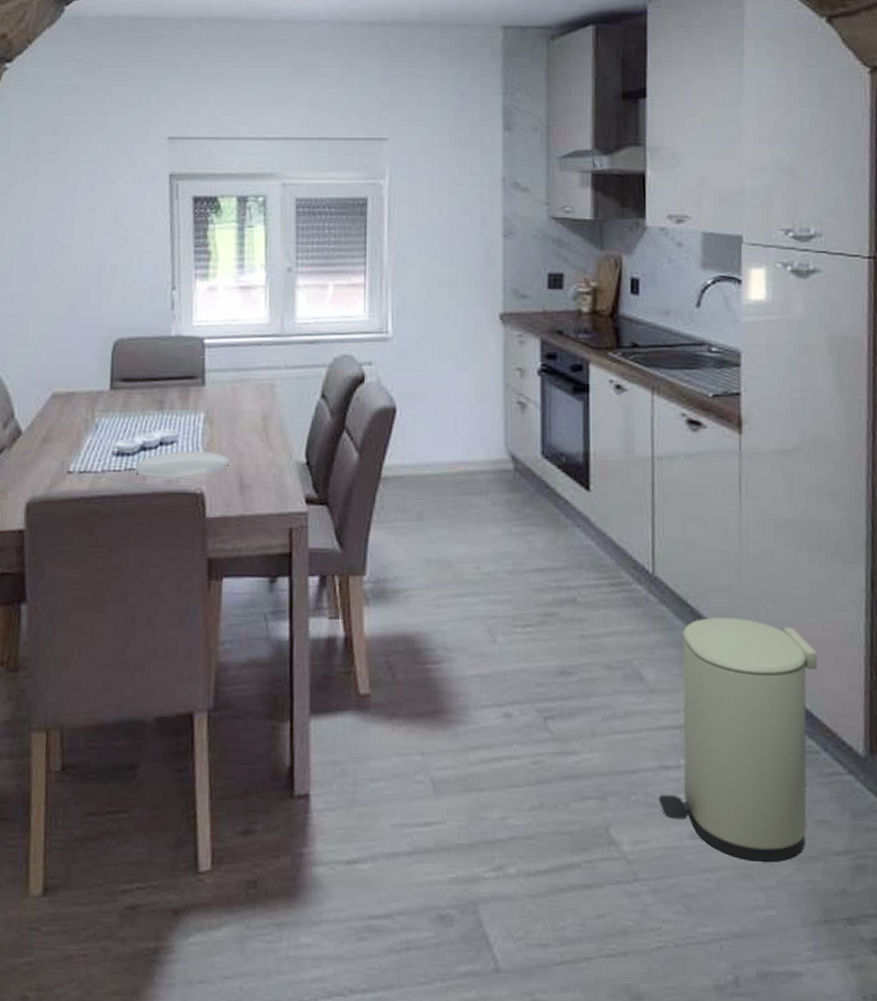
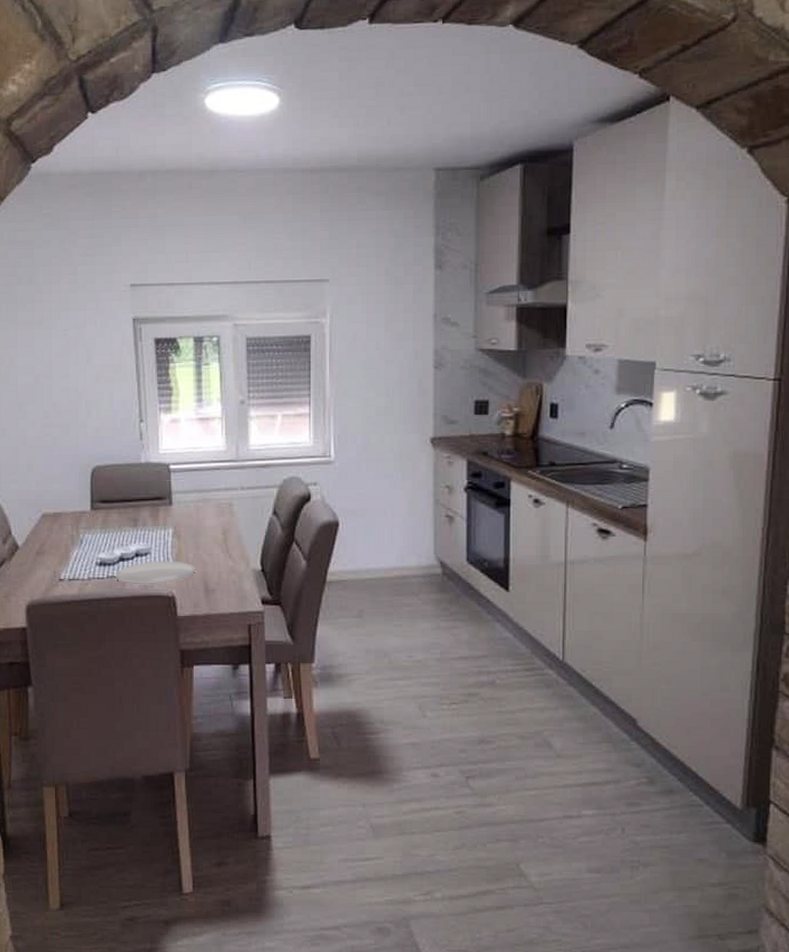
pedal bin: present [658,618,818,862] -> none [561,697,705,891]

